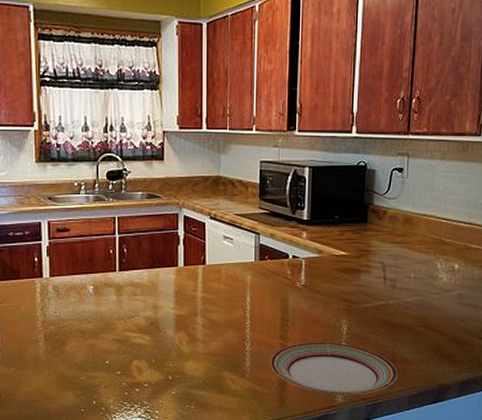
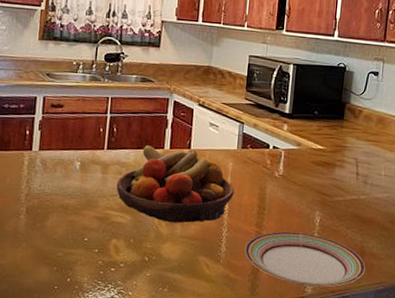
fruit bowl: none [132,264,255,341] -> present [116,145,234,223]

